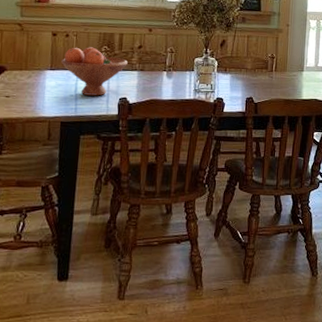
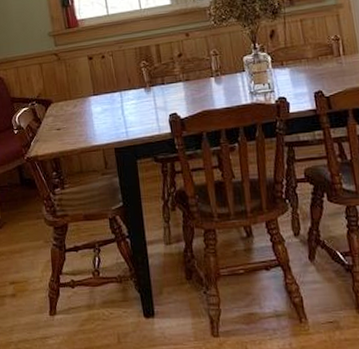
fruit bowl: present [61,47,128,96] -> none [102,64,170,117]

